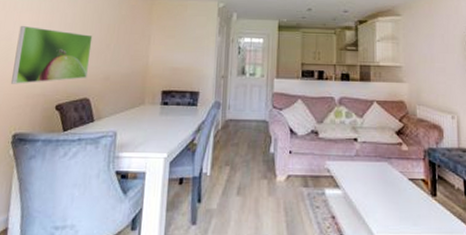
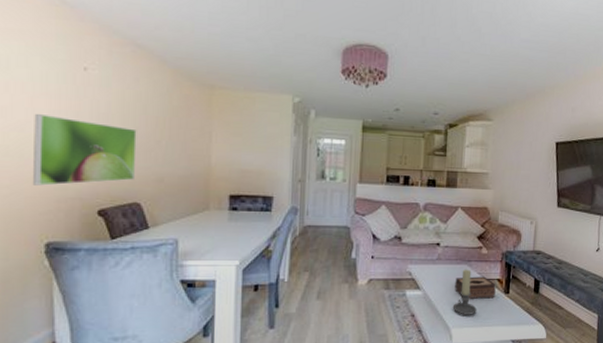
candle holder: none [375,167,402,220] -> present [452,269,477,315]
tissue box: none [376,175,421,201] -> present [455,276,496,299]

